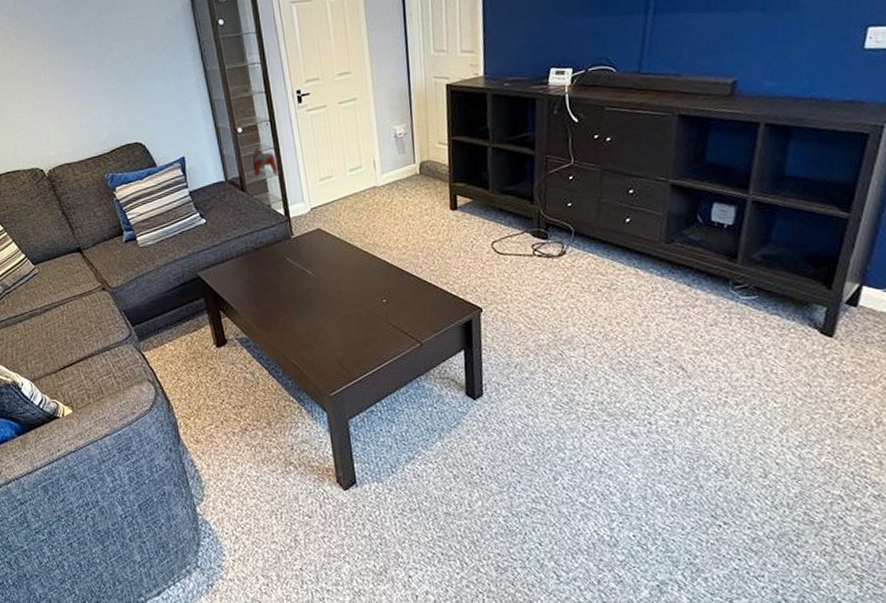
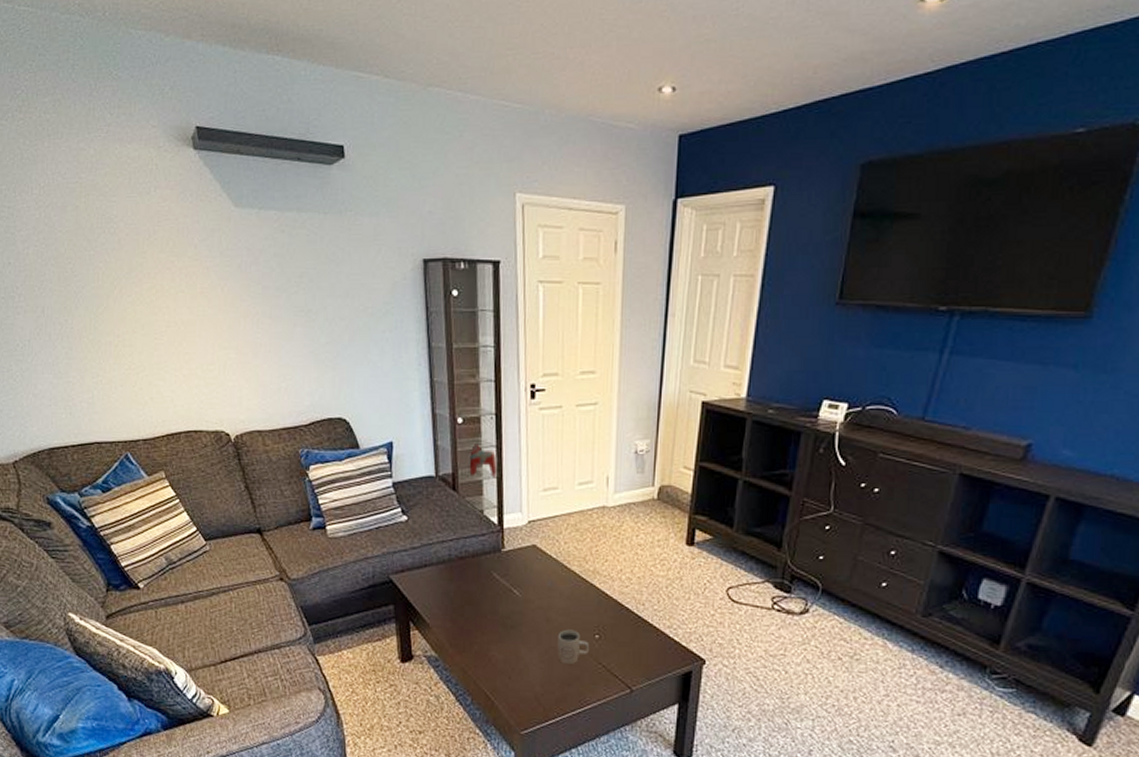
mug: none [350,297,380,329] -> present [557,629,590,664]

